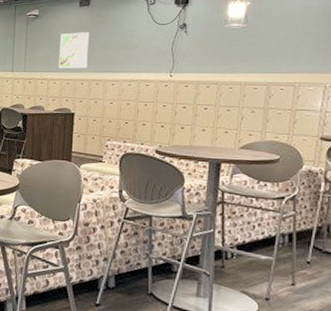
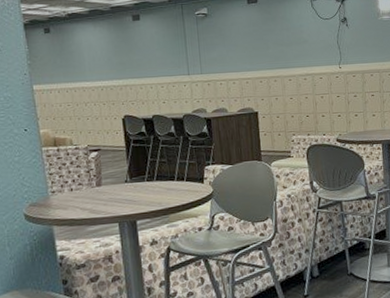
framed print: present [59,32,90,68] -> none [233,29,264,68]

